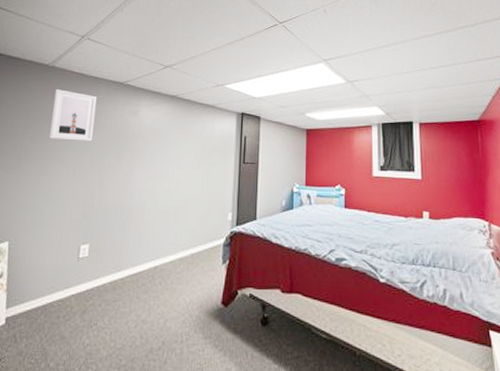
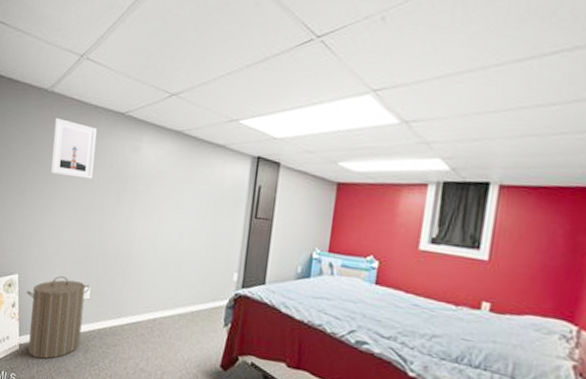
laundry hamper: none [16,237,89,329] -> present [26,276,91,359]

